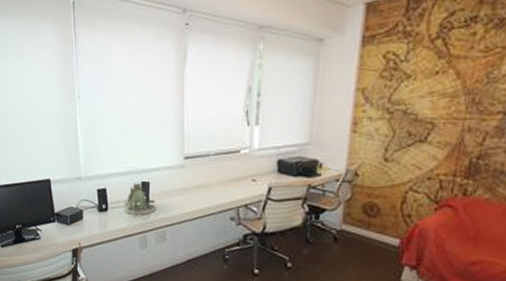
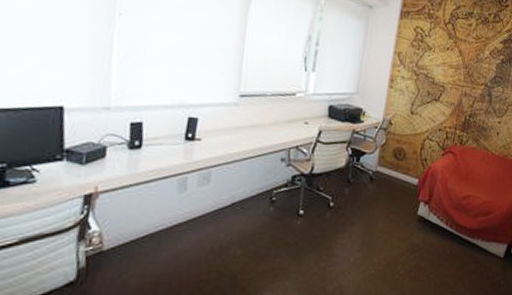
toy dinosaur: present [124,183,156,215] -> none [162,118,203,154]

